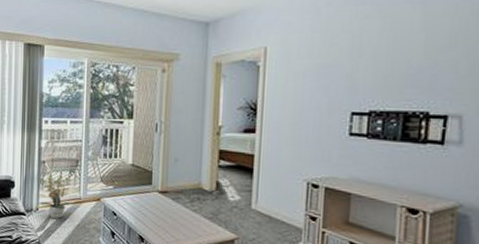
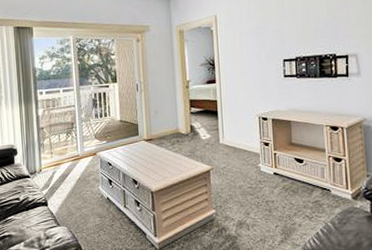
potted plant: present [37,174,73,219] -> none [37,138,73,177]

